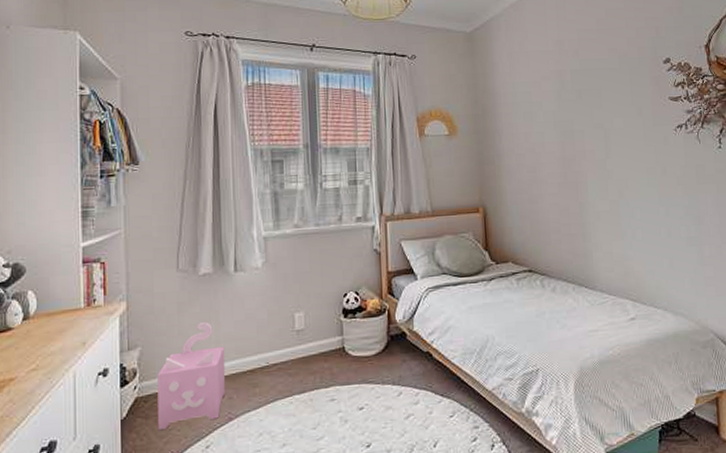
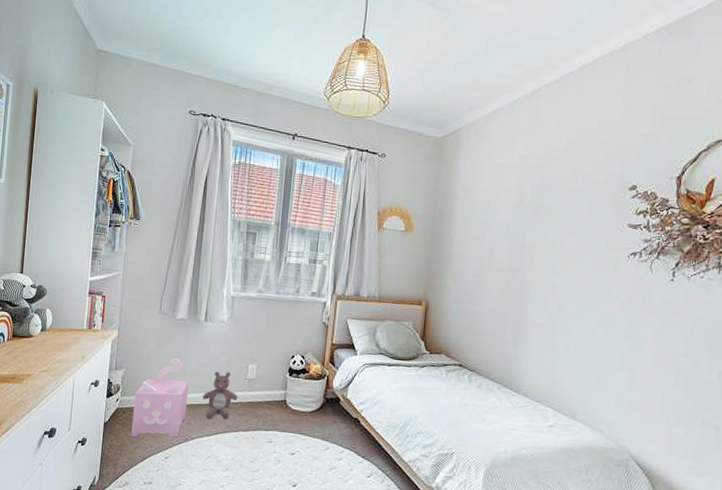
stuffed animal: none [244,326,287,388] -> present [203,371,238,420]

